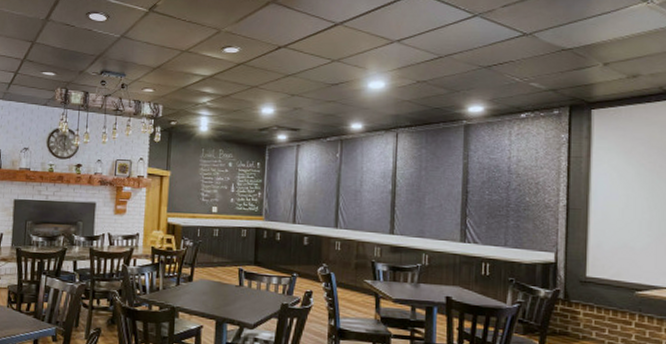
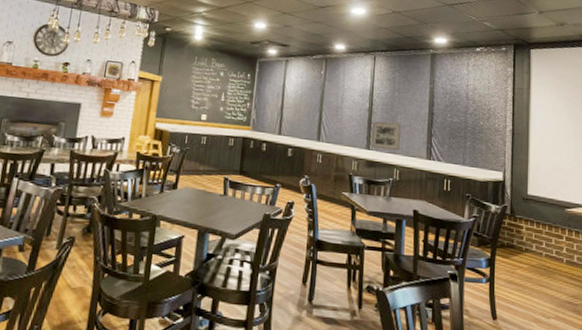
wall art: none [395,203,429,234] -> present [371,121,401,151]

